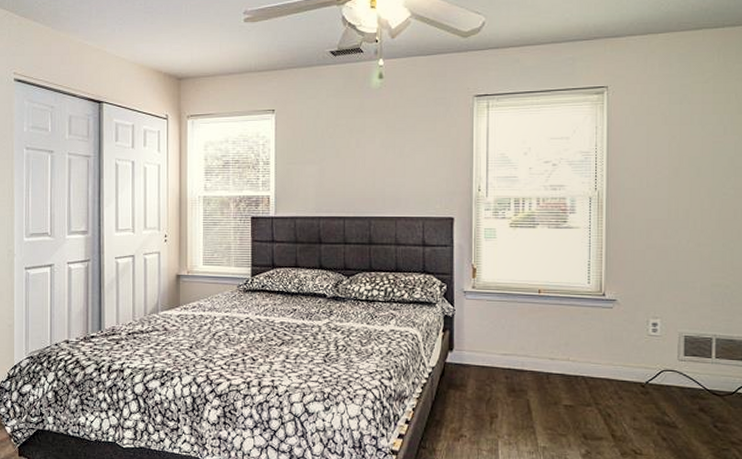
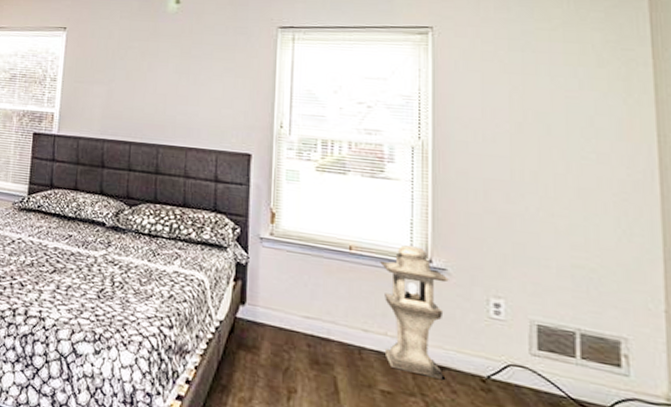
lantern: none [564,284,618,389] -> present [380,245,449,379]

